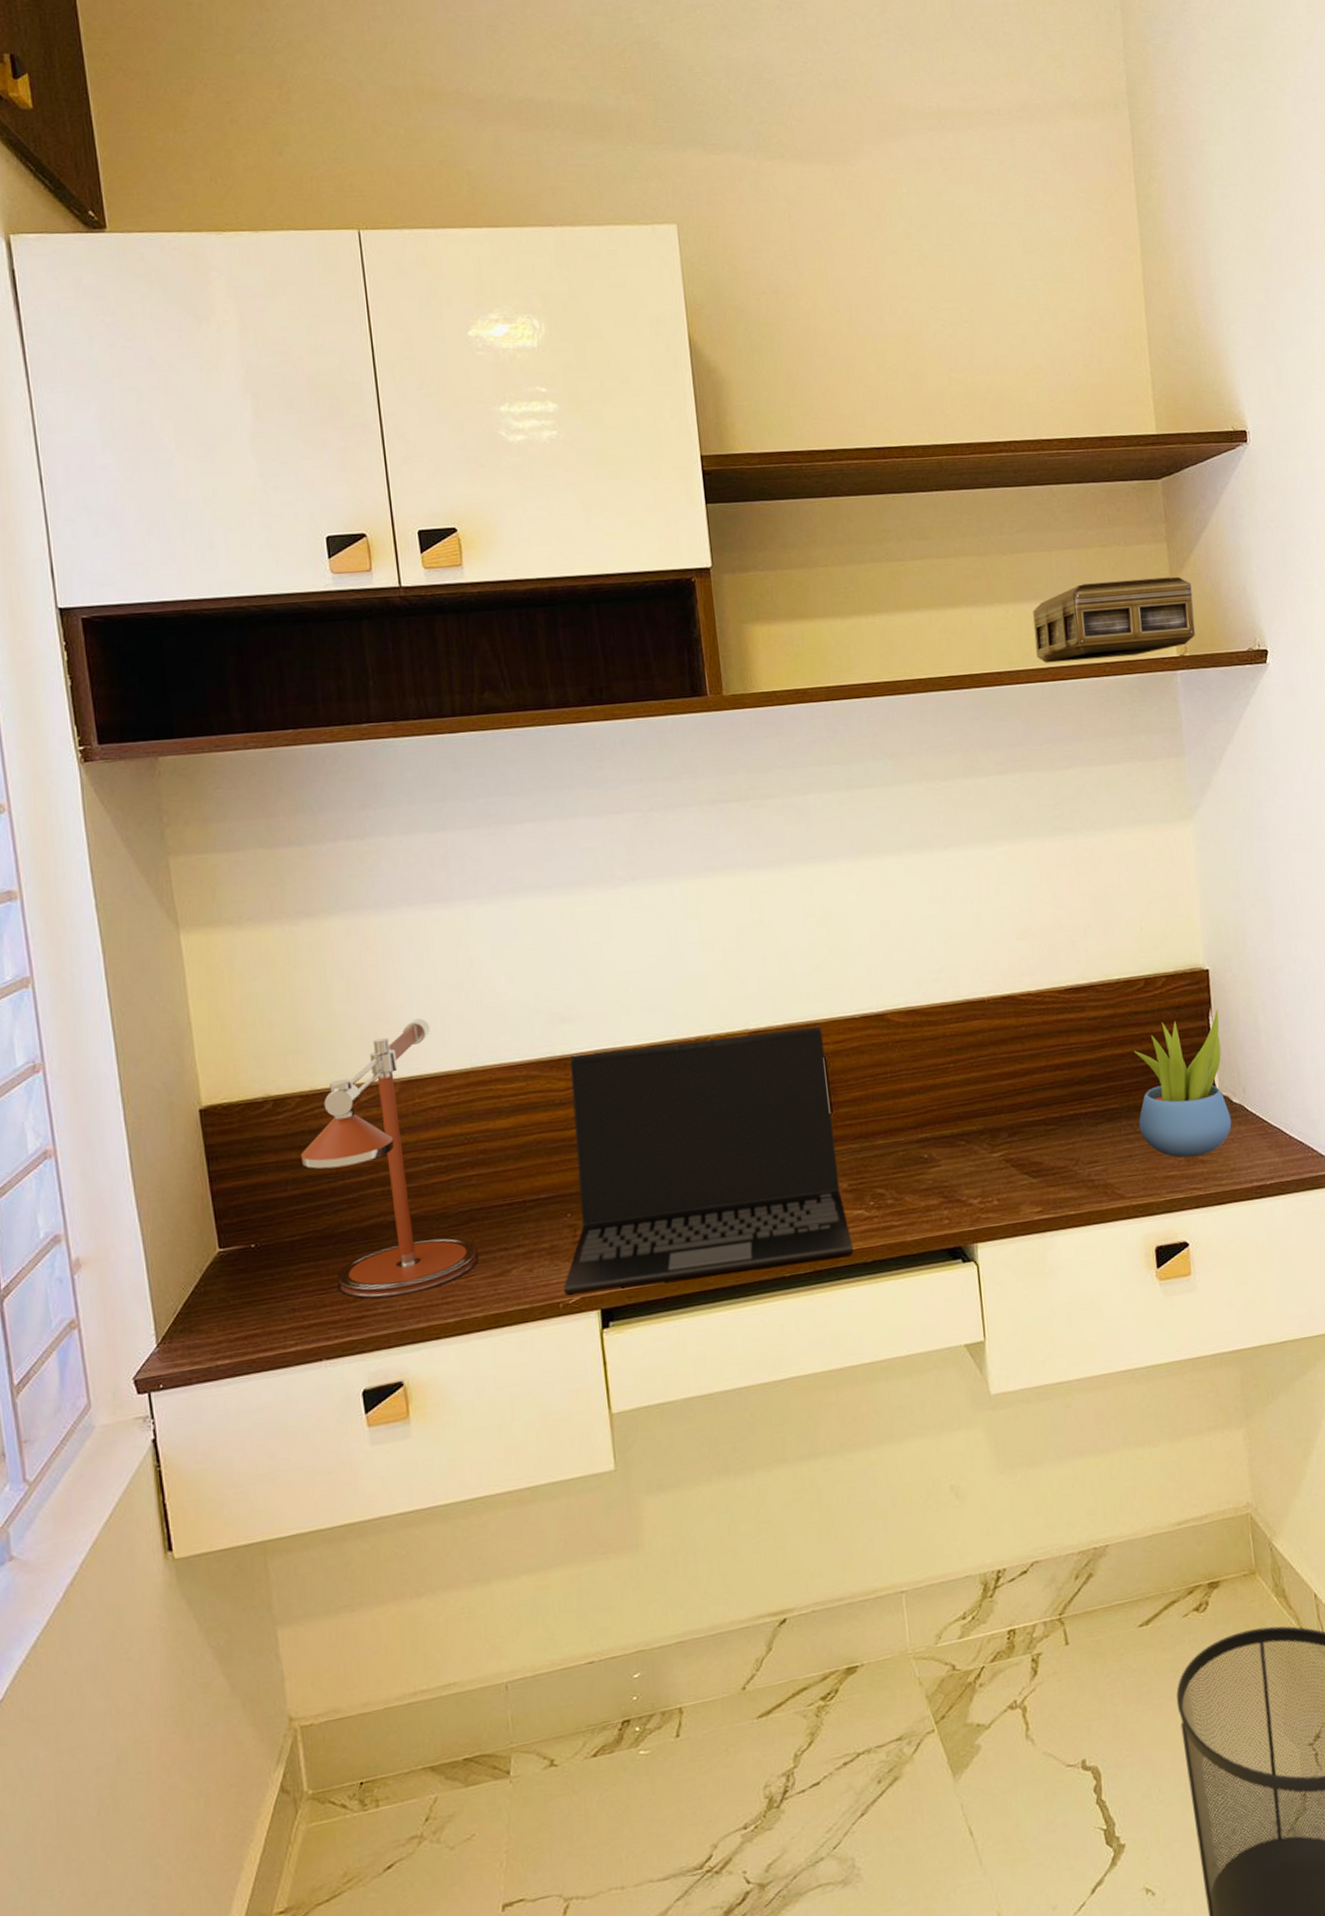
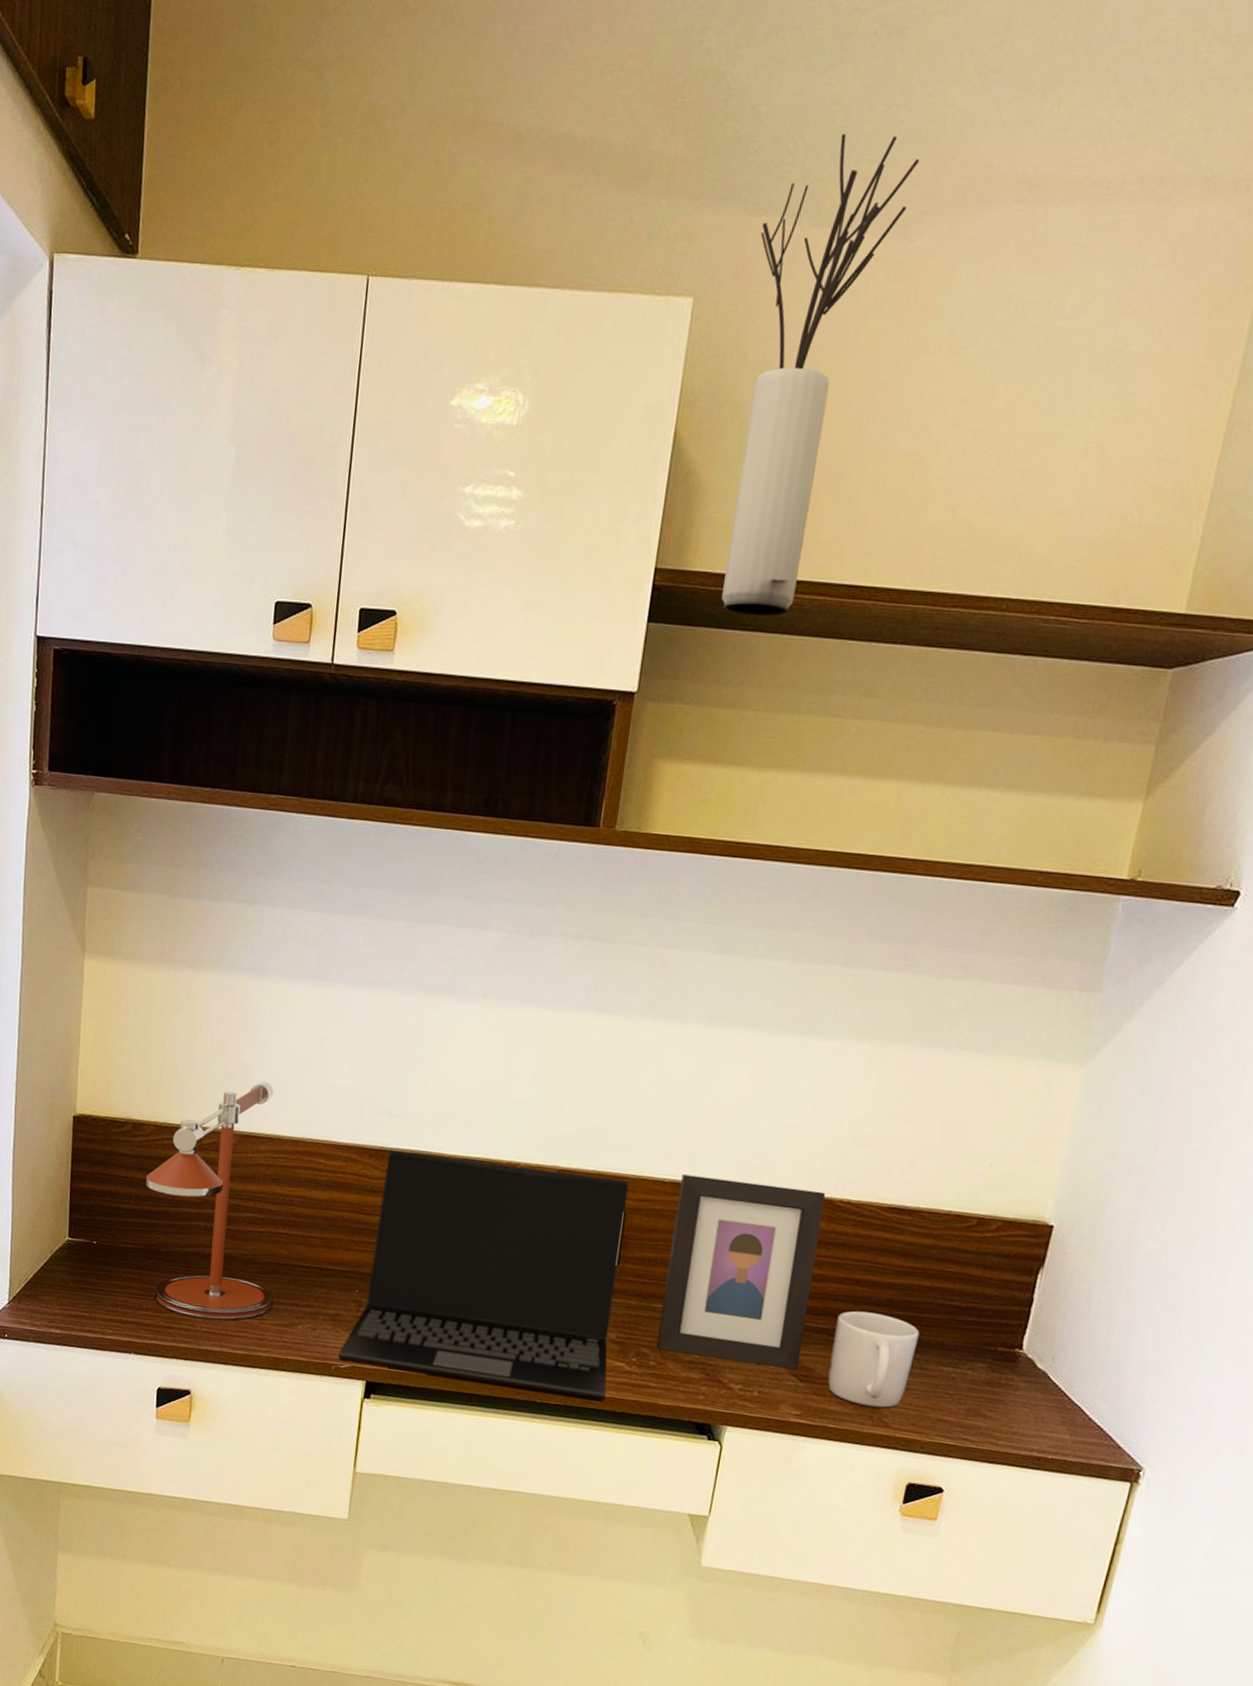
vase: none [722,85,843,486] -> present [722,133,920,617]
picture frame: none [870,990,1027,1186] -> present [656,1174,826,1370]
decorative box: present [1032,577,1196,663] -> none [962,777,1171,870]
mug: none [1049,1091,1129,1186] -> present [827,1310,920,1409]
succulent plant: present [1134,1009,1232,1158] -> none [925,1267,1051,1410]

